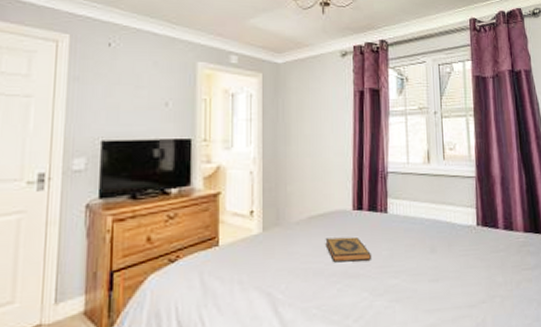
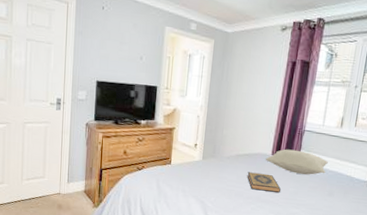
pillow: none [345,199,422,230] -> present [265,149,328,175]

